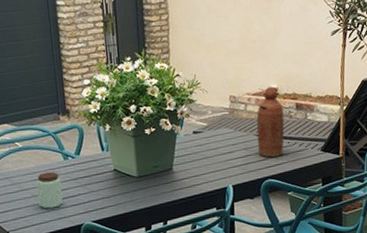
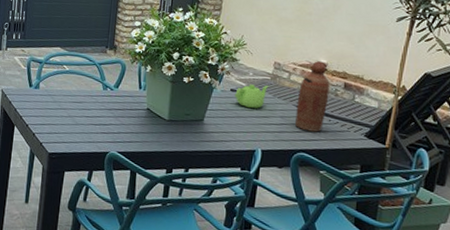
peanut butter: present [36,171,63,209] -> none [72,97,97,132]
teapot: none [198,121,229,147] -> present [235,84,269,109]

